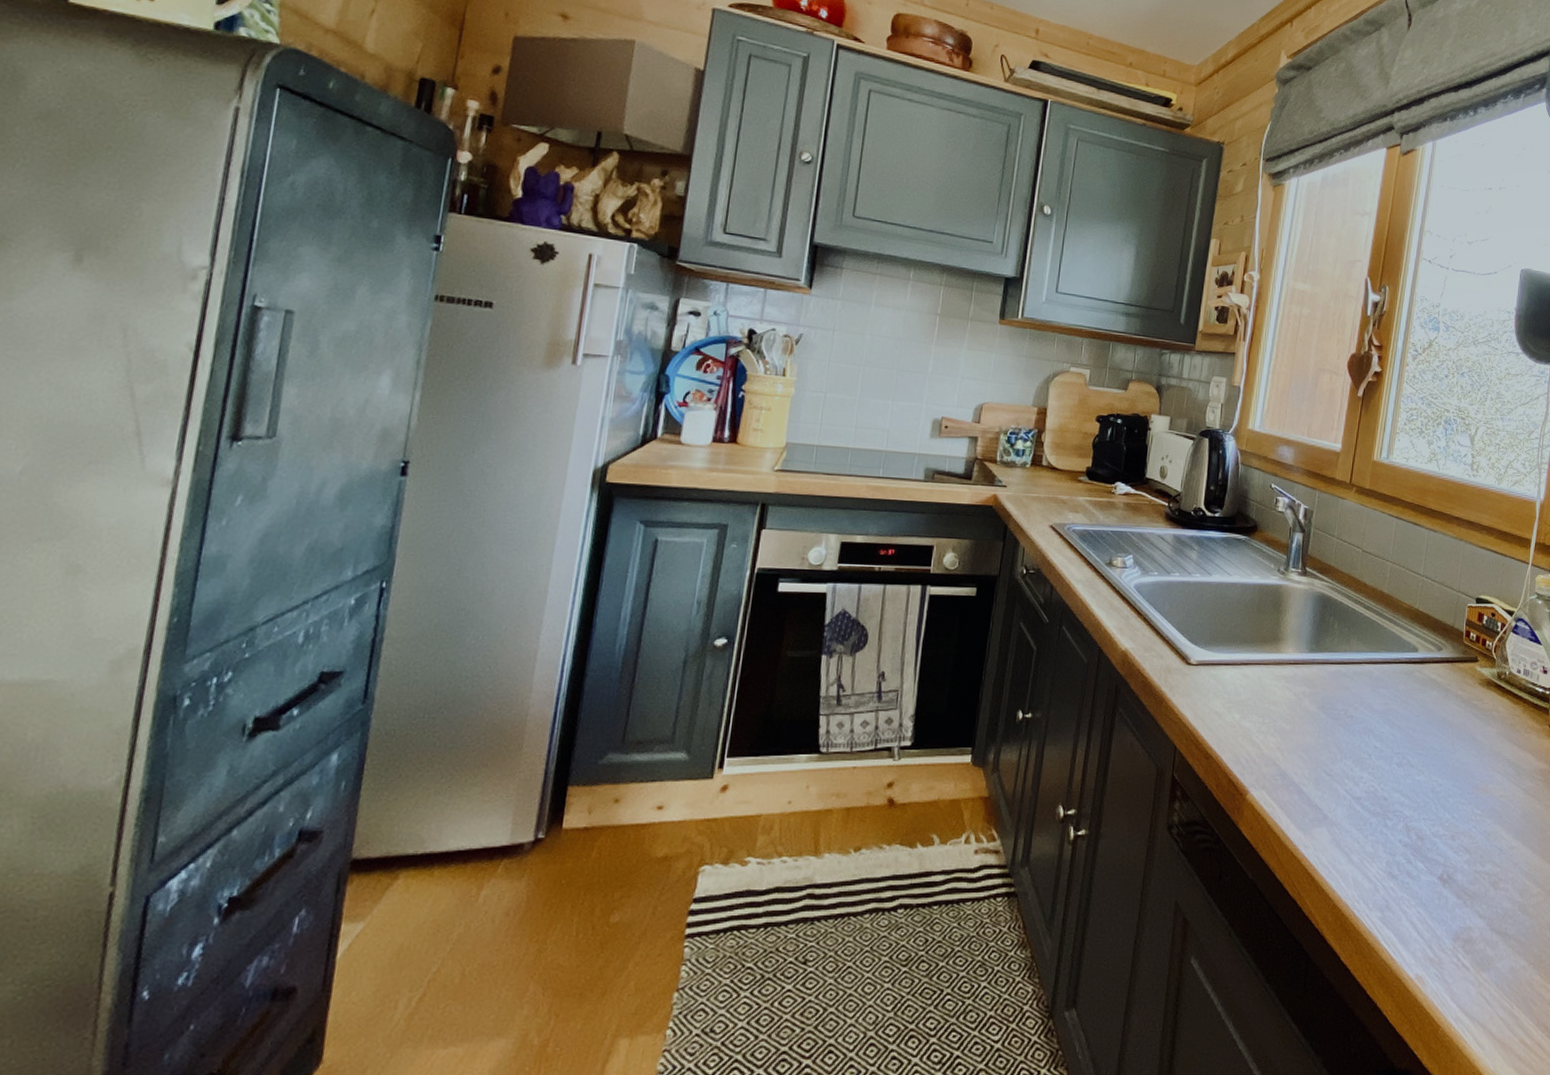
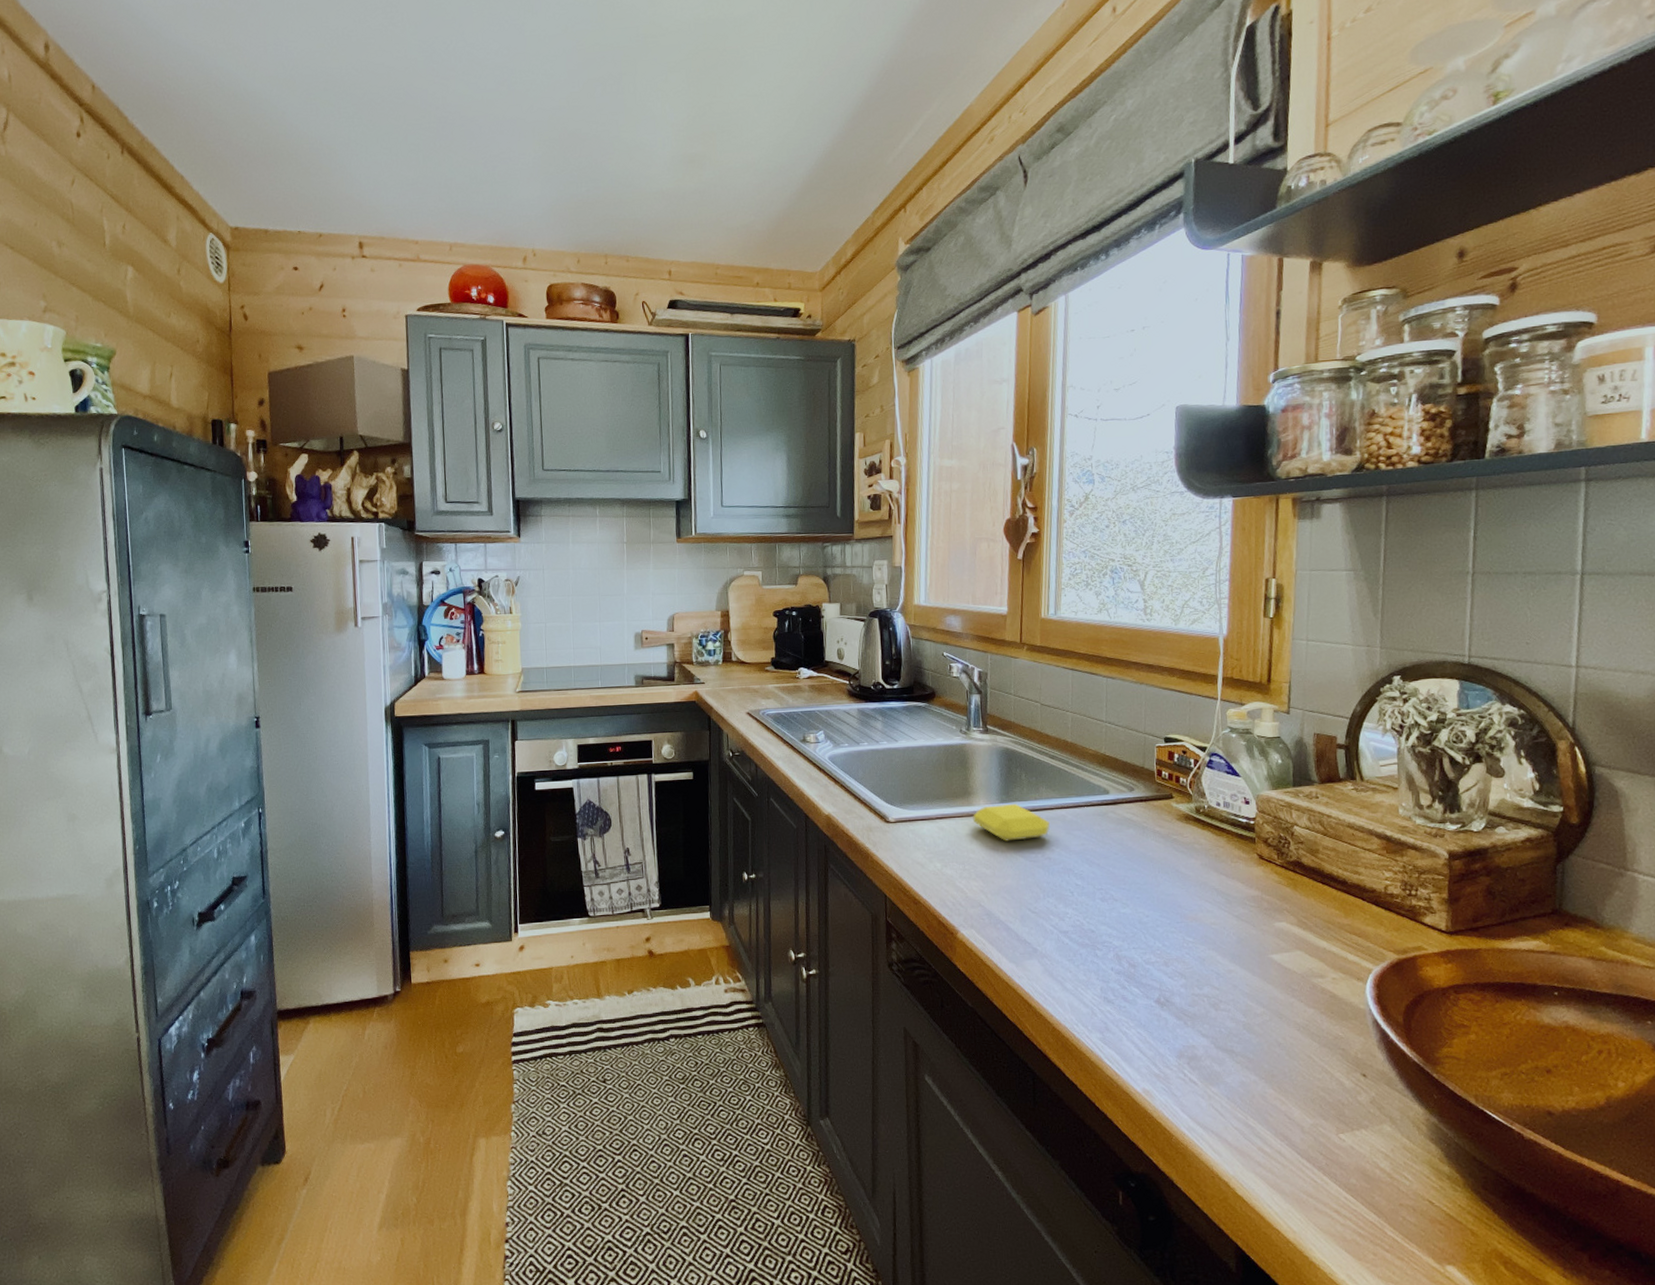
soap bar: none [1279,654,1356,695] -> present [973,804,1050,841]

